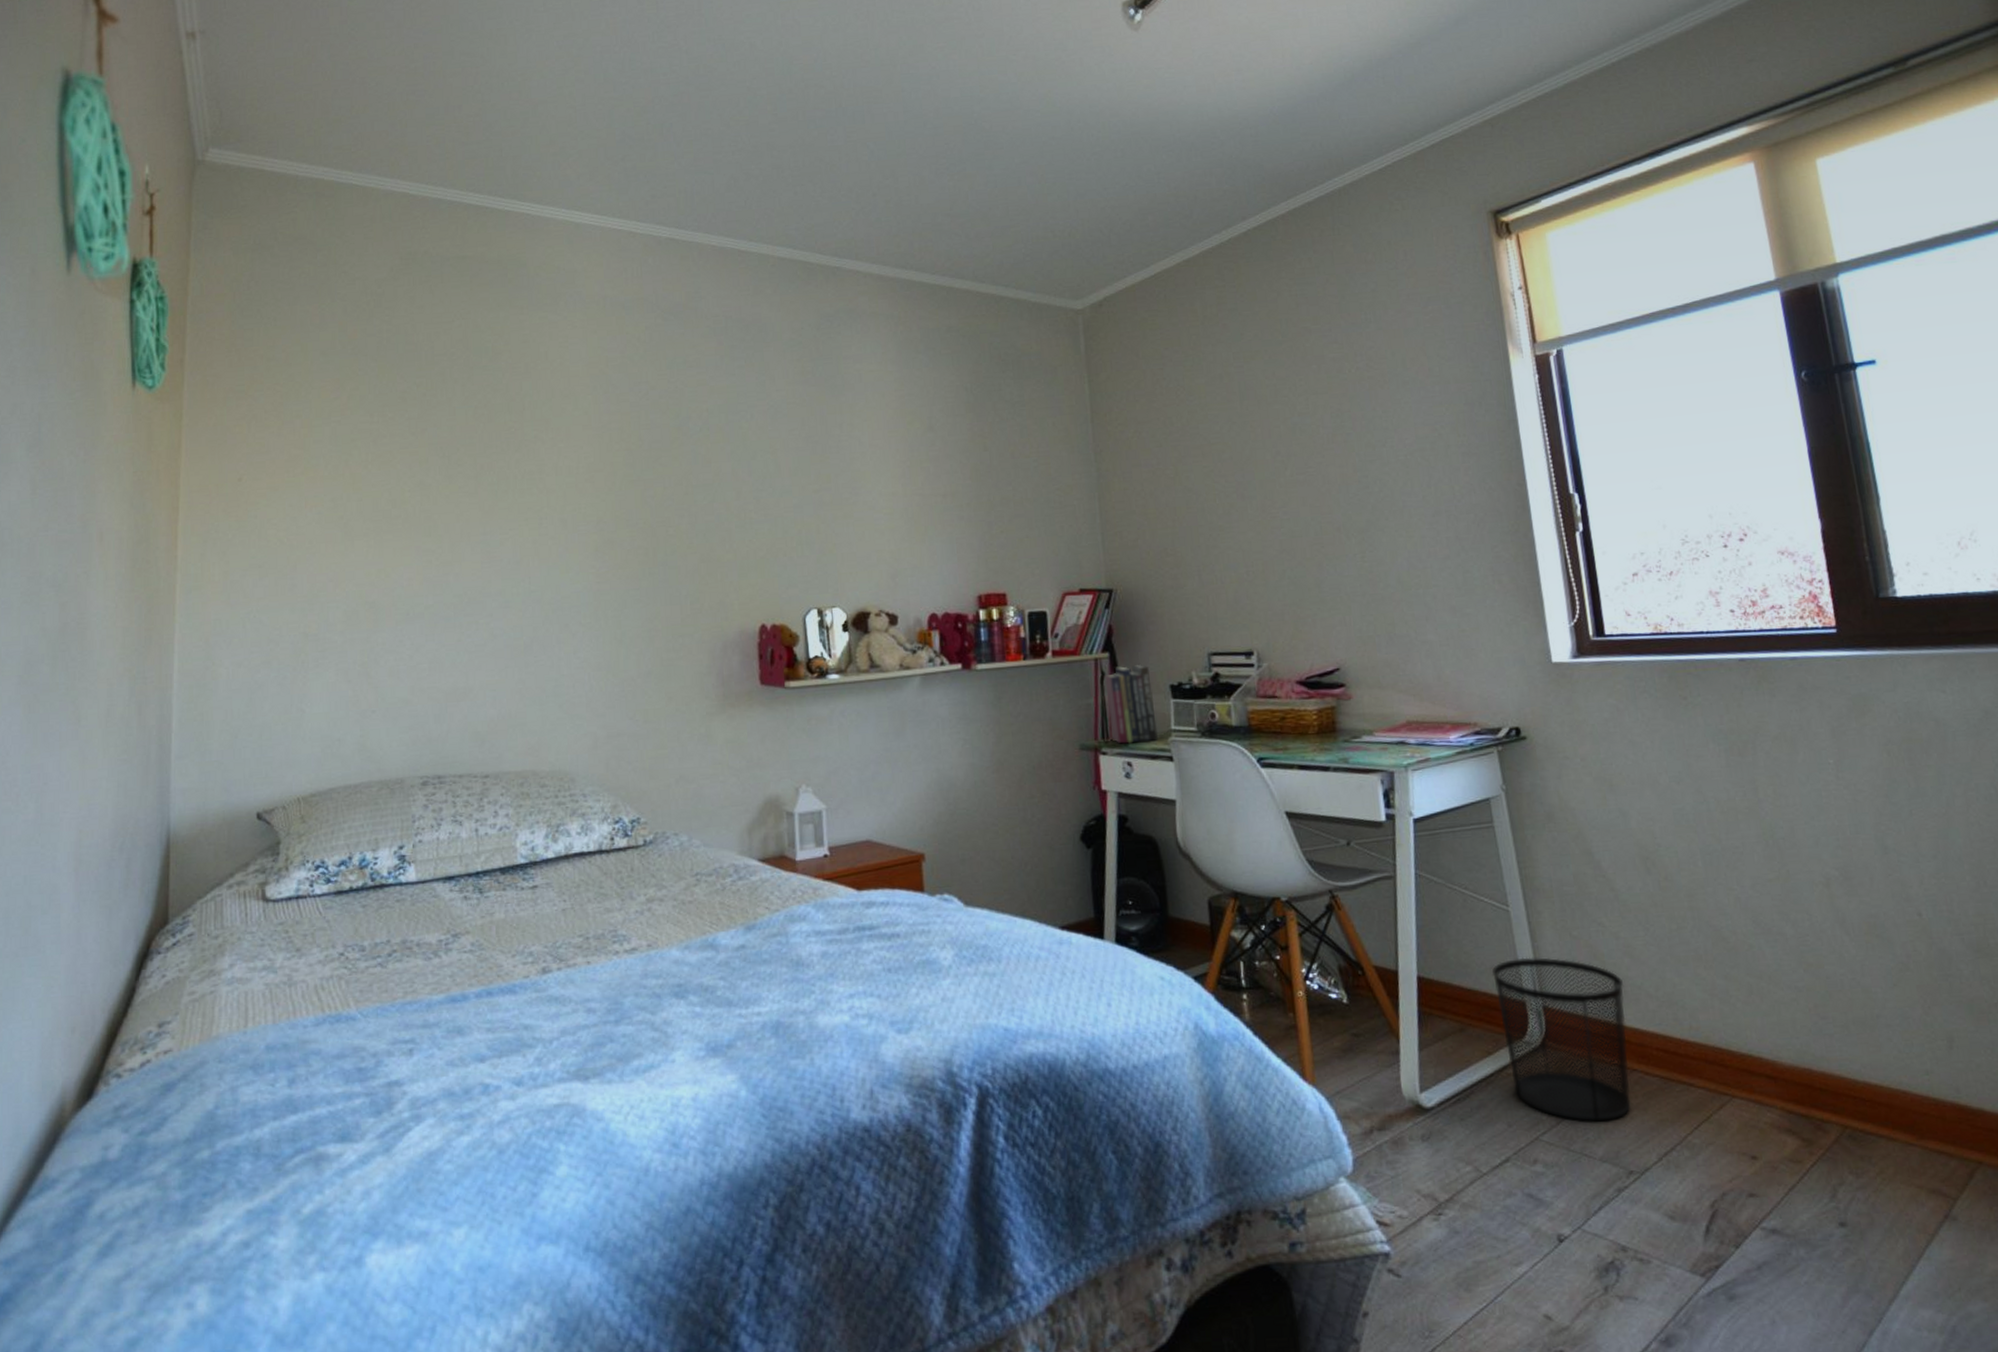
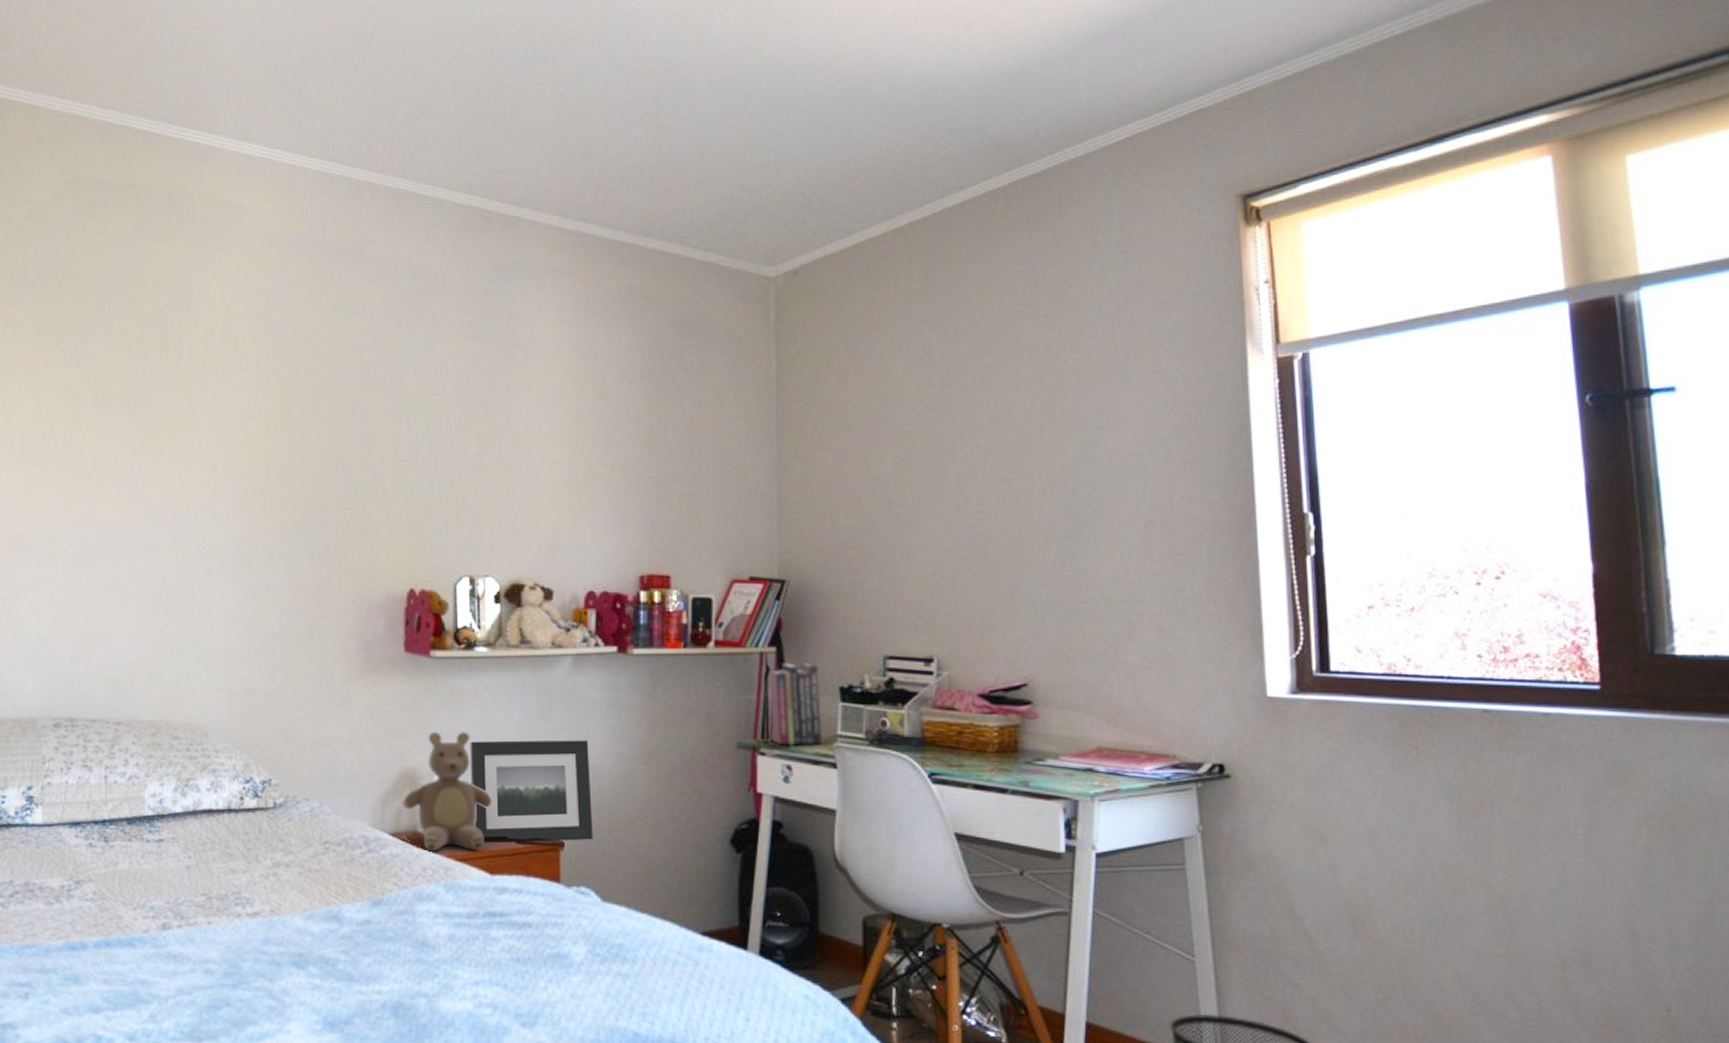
teddy bear: none [768,756,854,874] -> present [402,731,492,852]
picture frame: none [829,754,952,861] -> present [470,740,593,844]

